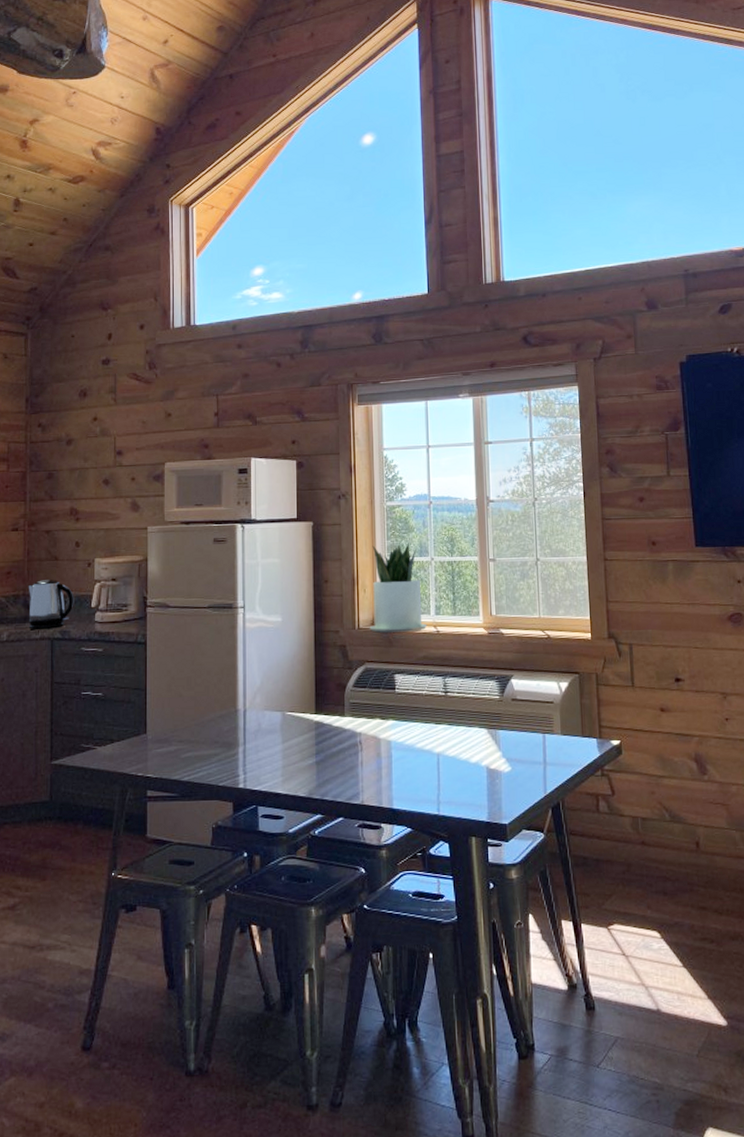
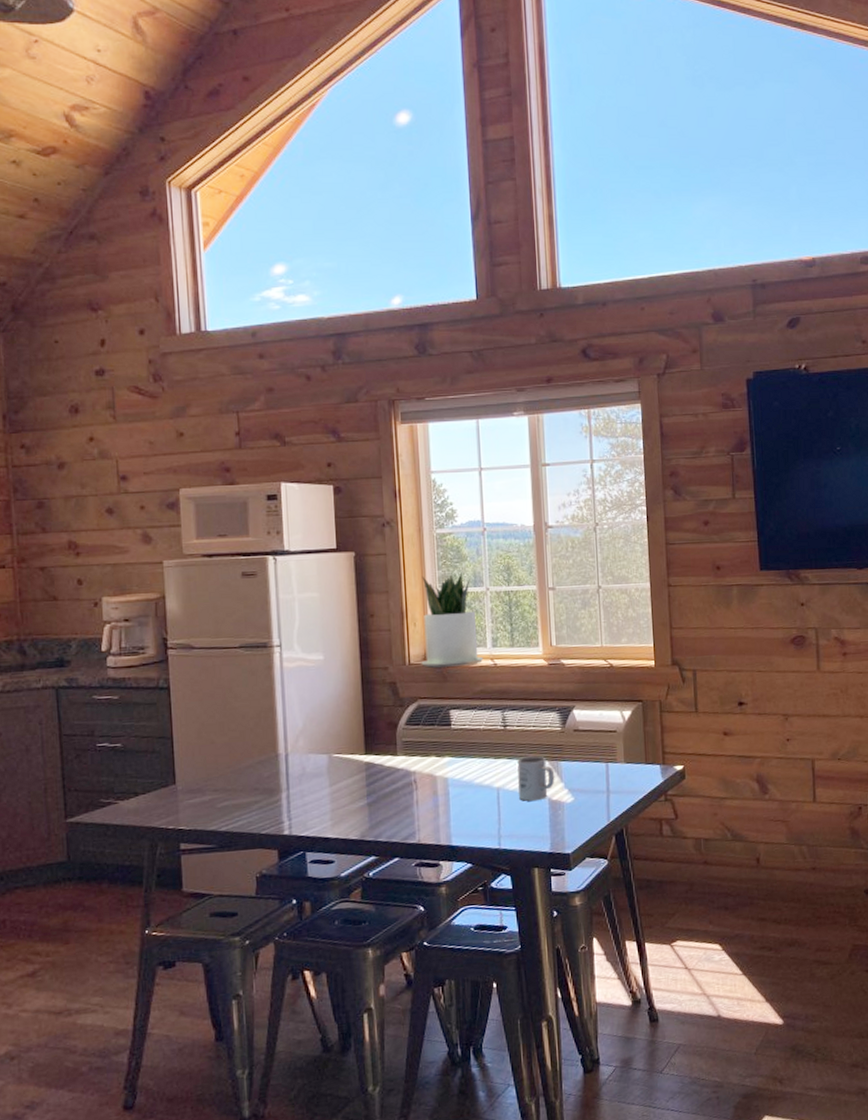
kettle: present [28,580,74,631] -> none [22,622,81,679]
mug: none [457,723,493,768] -> present [517,756,555,801]

